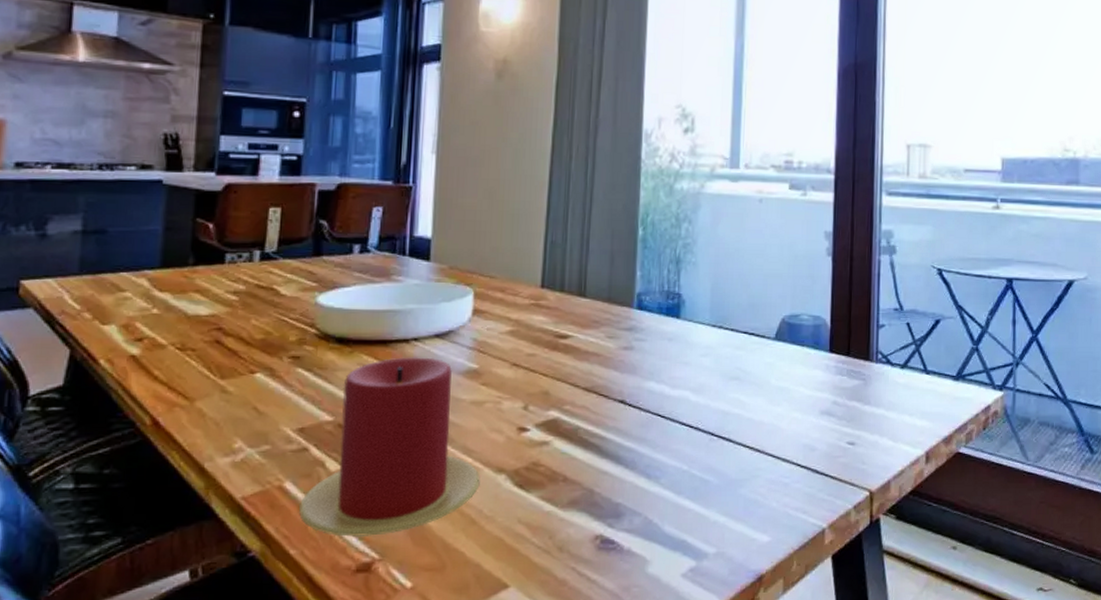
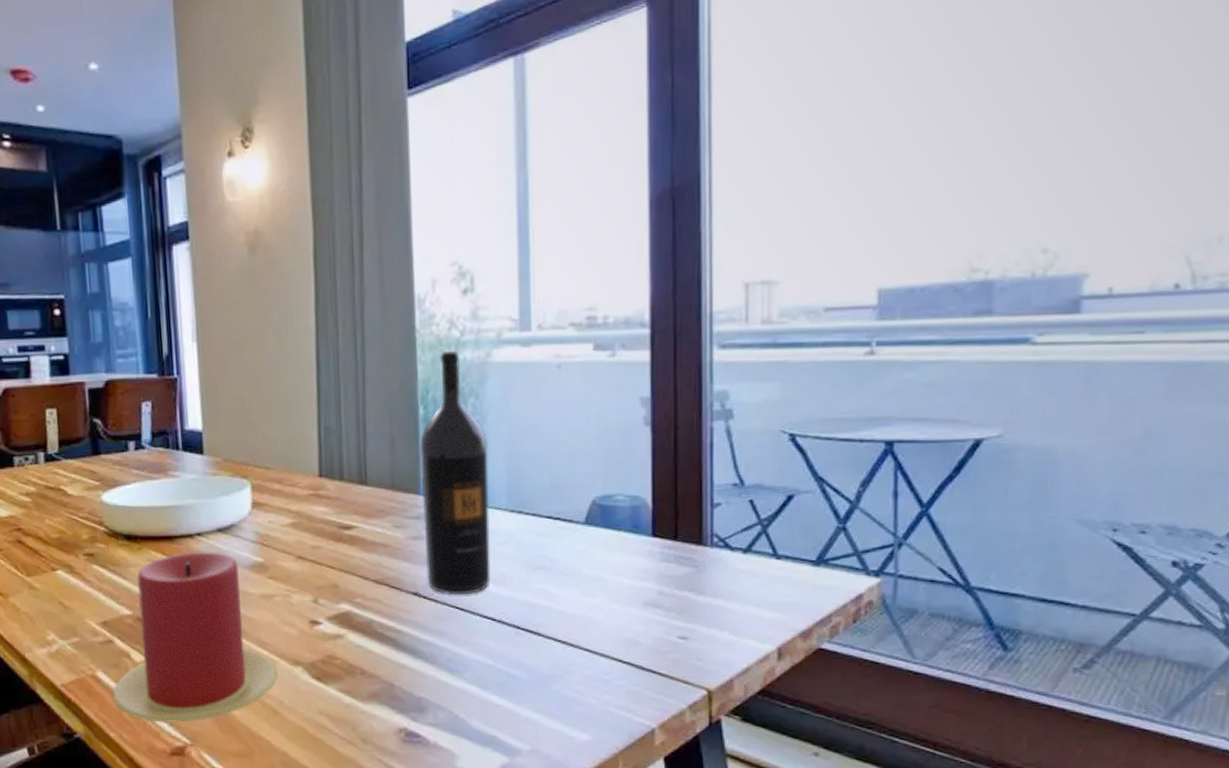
wine bottle: none [633,181,697,403] -> present [420,351,491,595]

